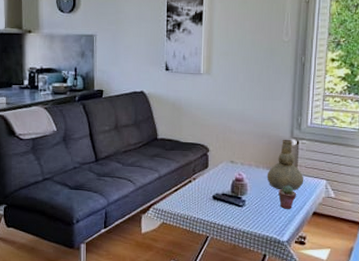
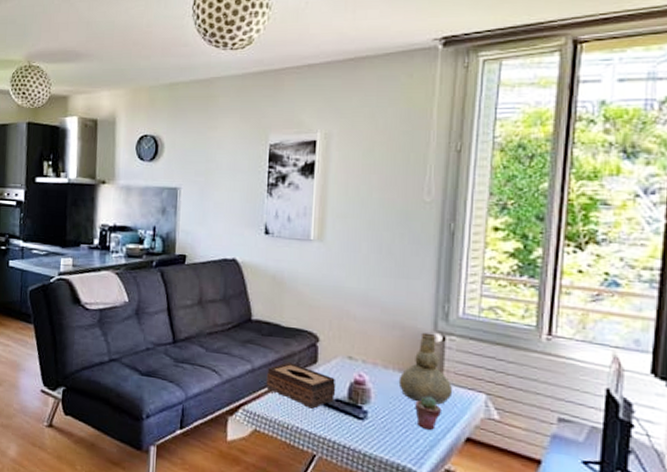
tissue box: none [170,169,223,202] -> present [266,362,336,409]

